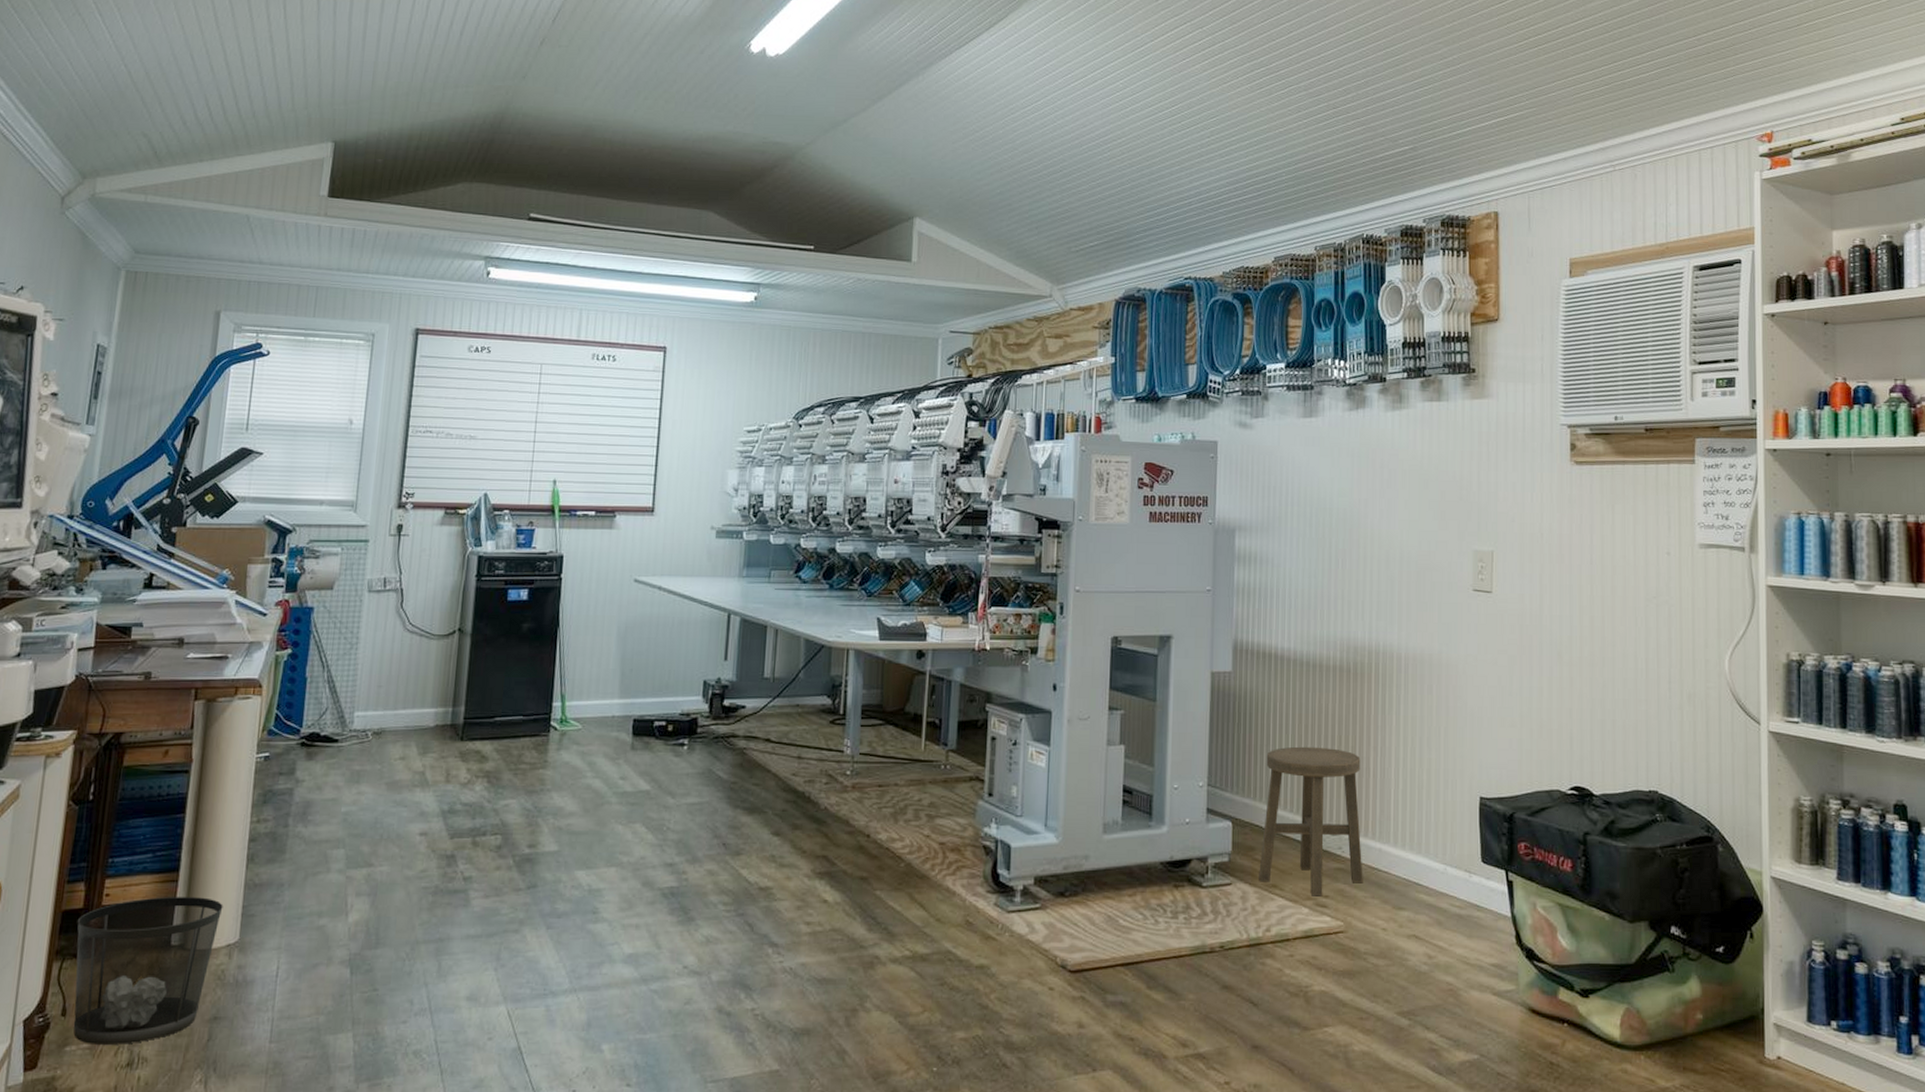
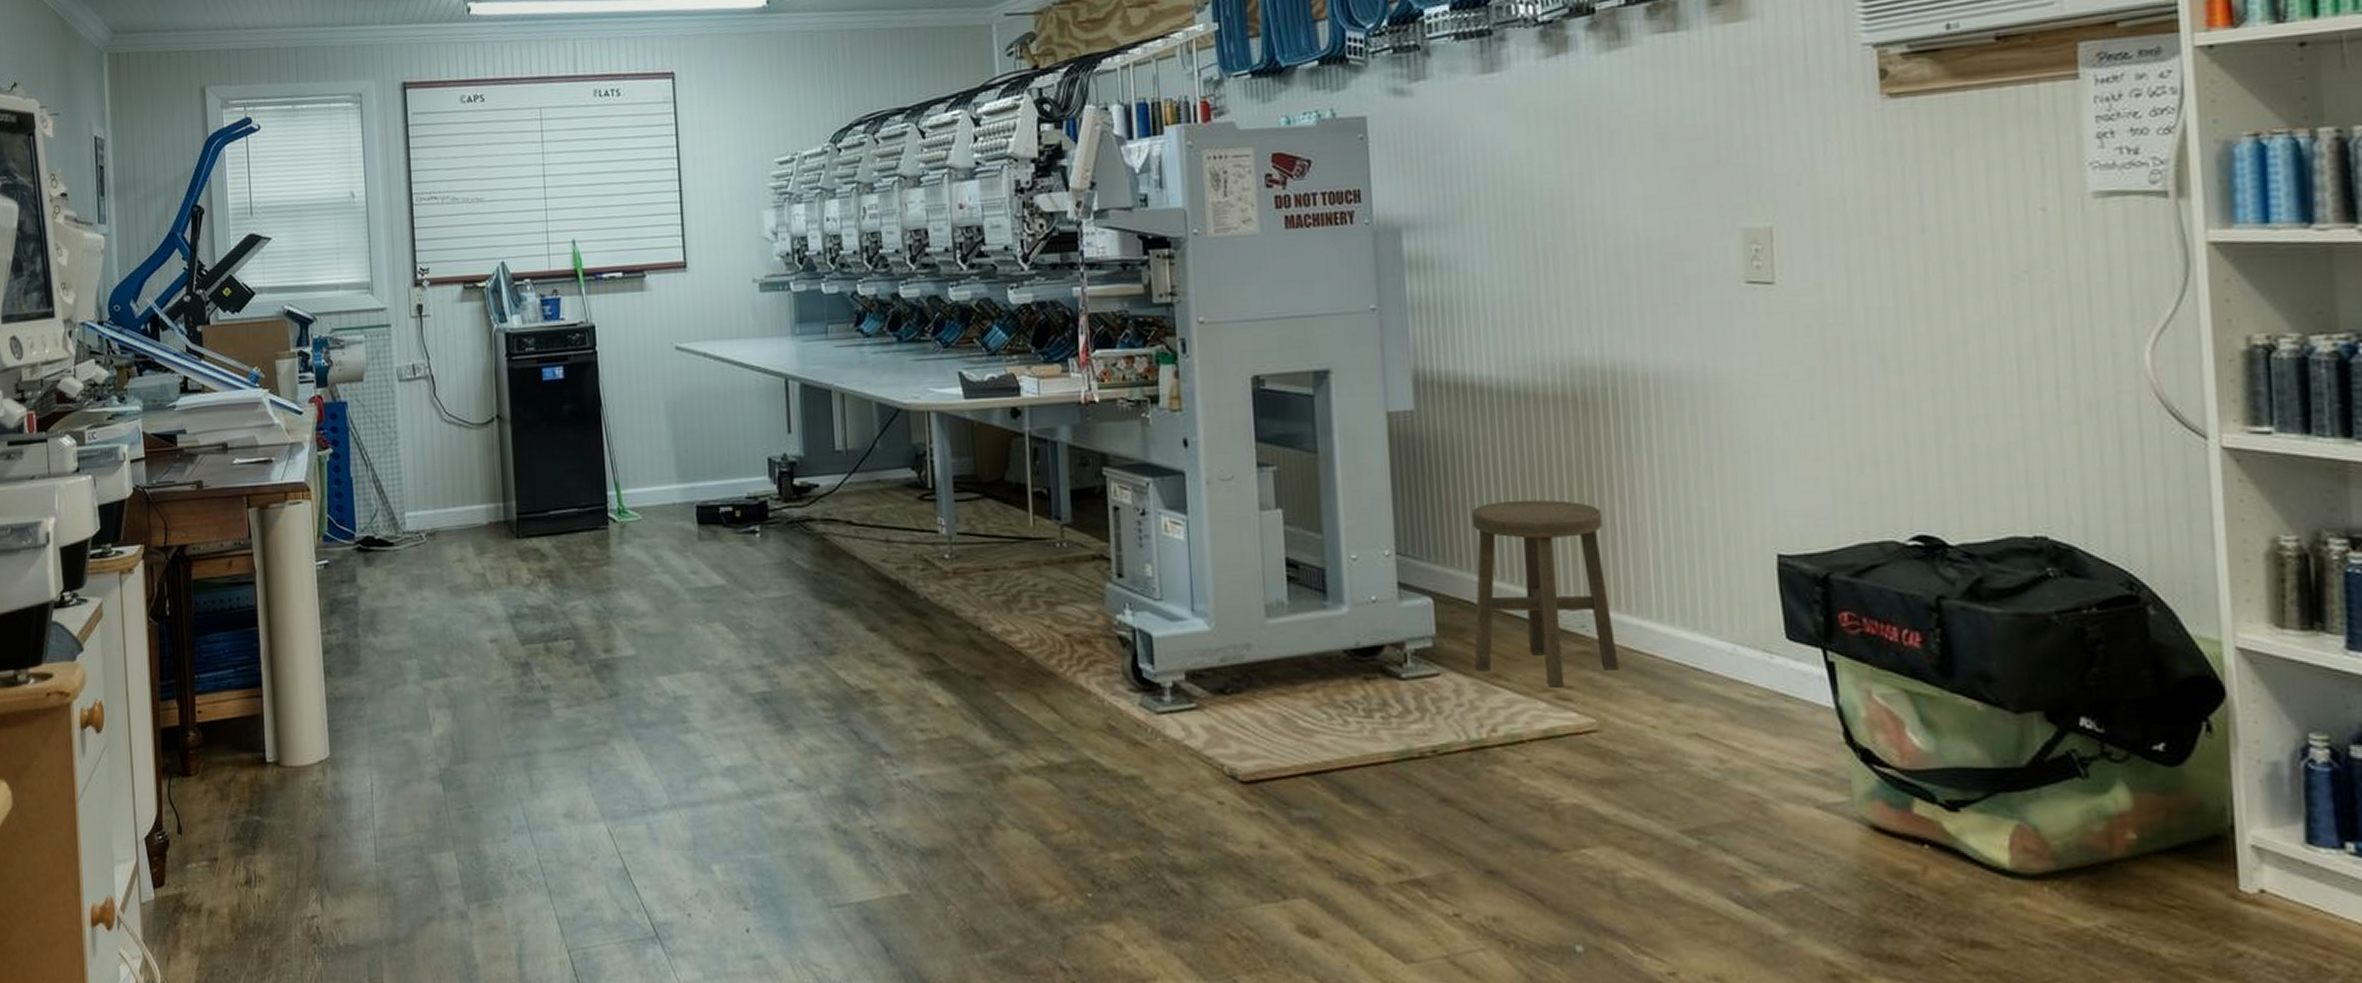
waste bin: present [73,897,223,1045] -> none [176,713,310,862]

